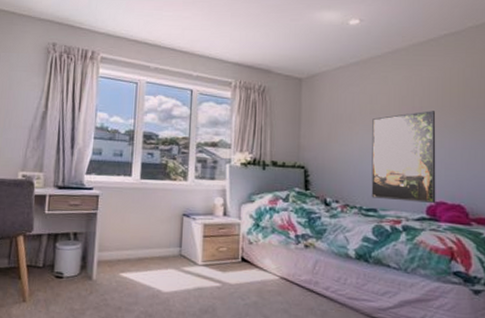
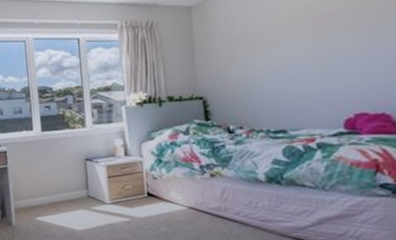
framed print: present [371,110,436,203] -> none [274,15,356,119]

